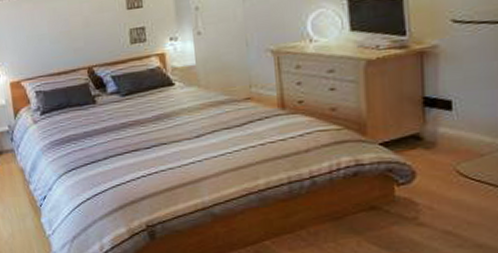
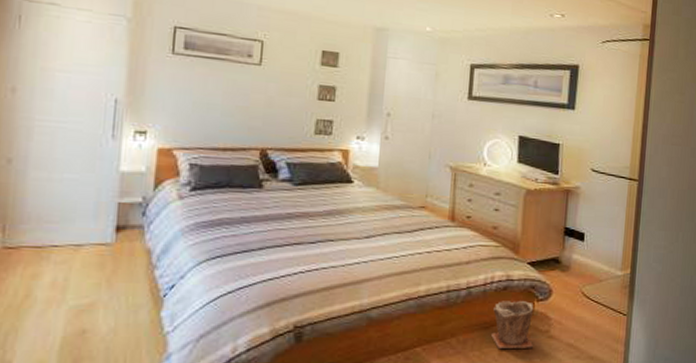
plant pot: none [344,186,400,240] -> present [491,301,534,350]

